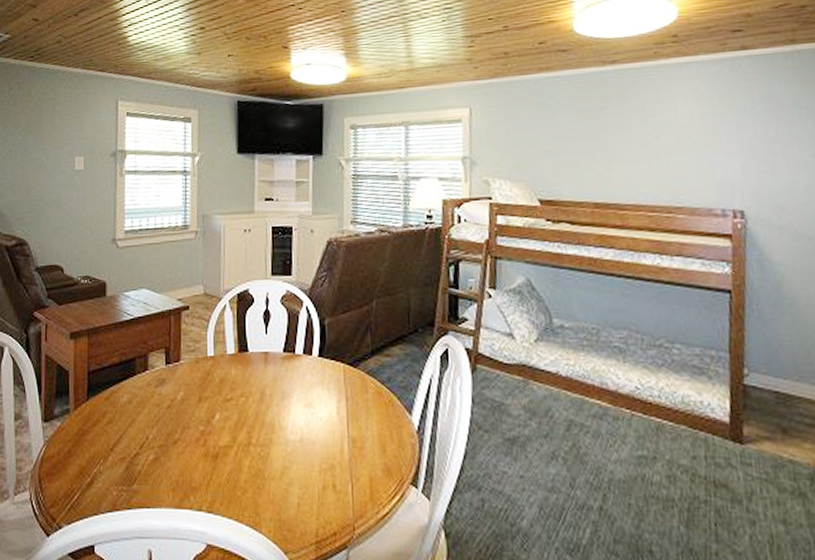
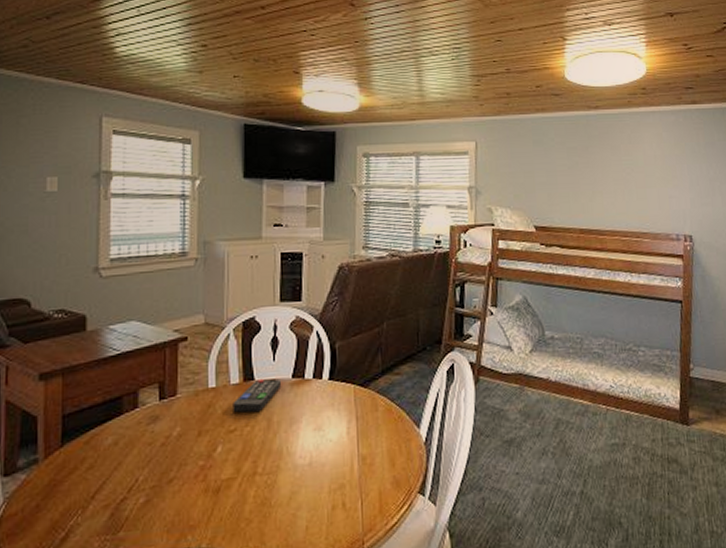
remote control: none [229,350,274,383] -> present [233,378,282,413]

